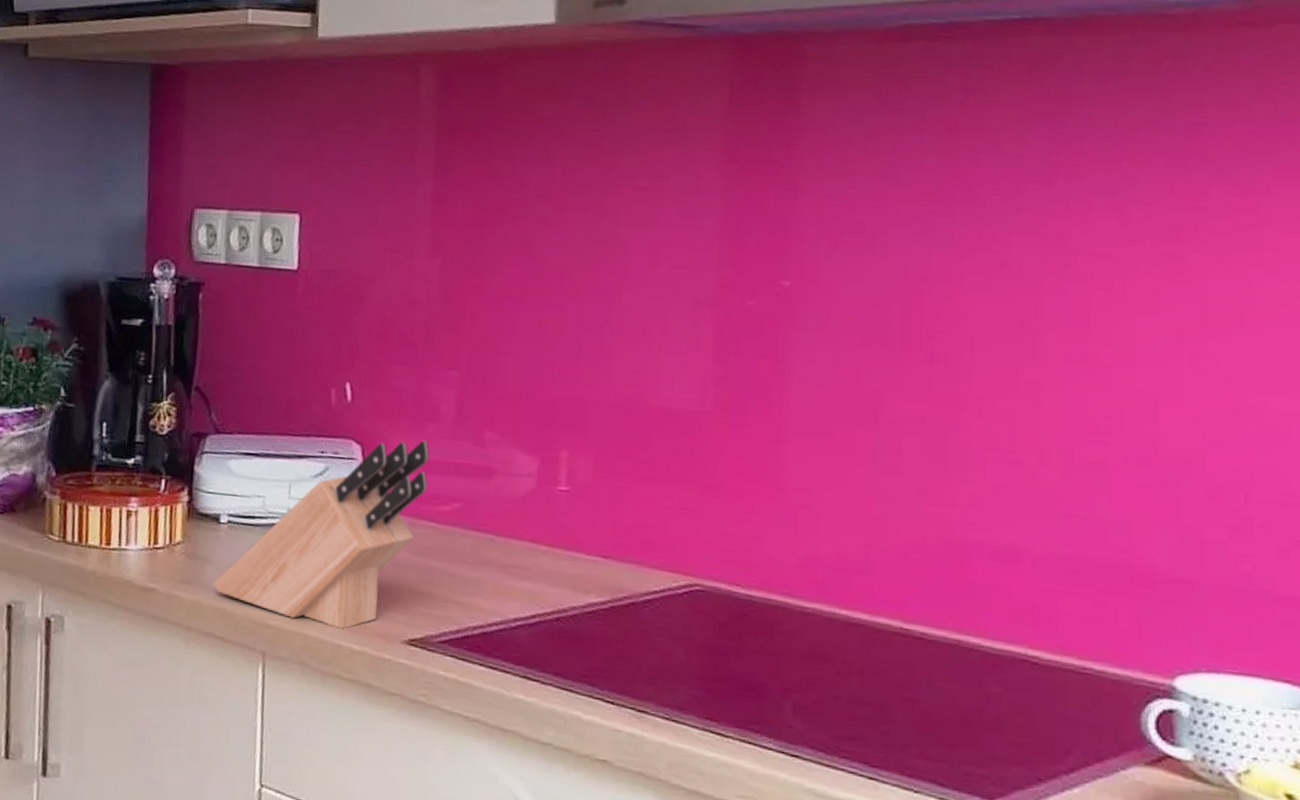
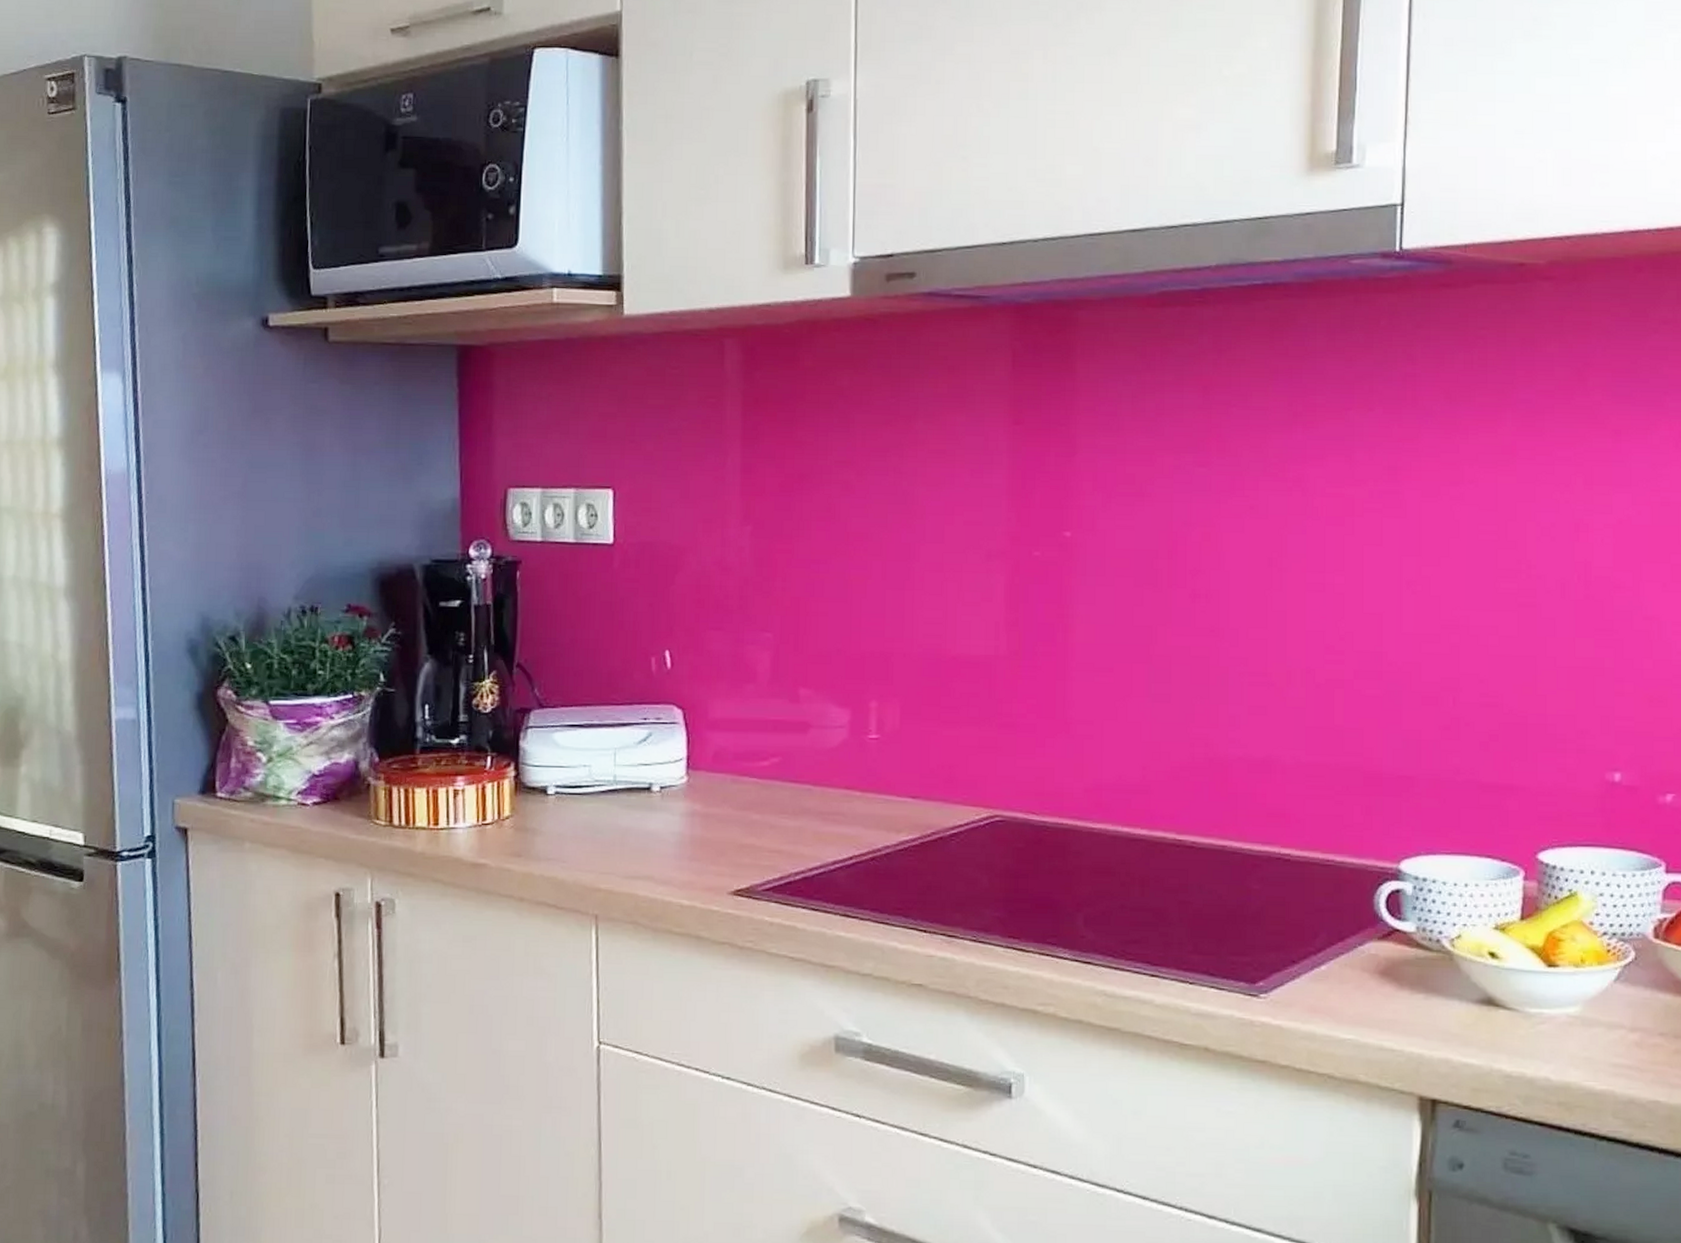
knife block: present [214,440,430,629] -> none [544,700,748,886]

